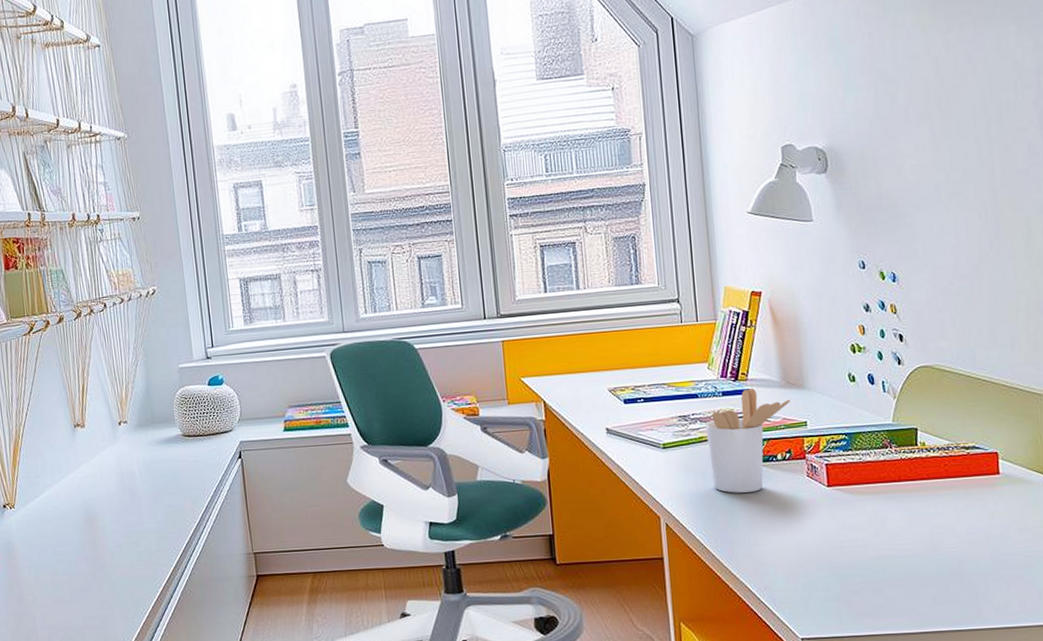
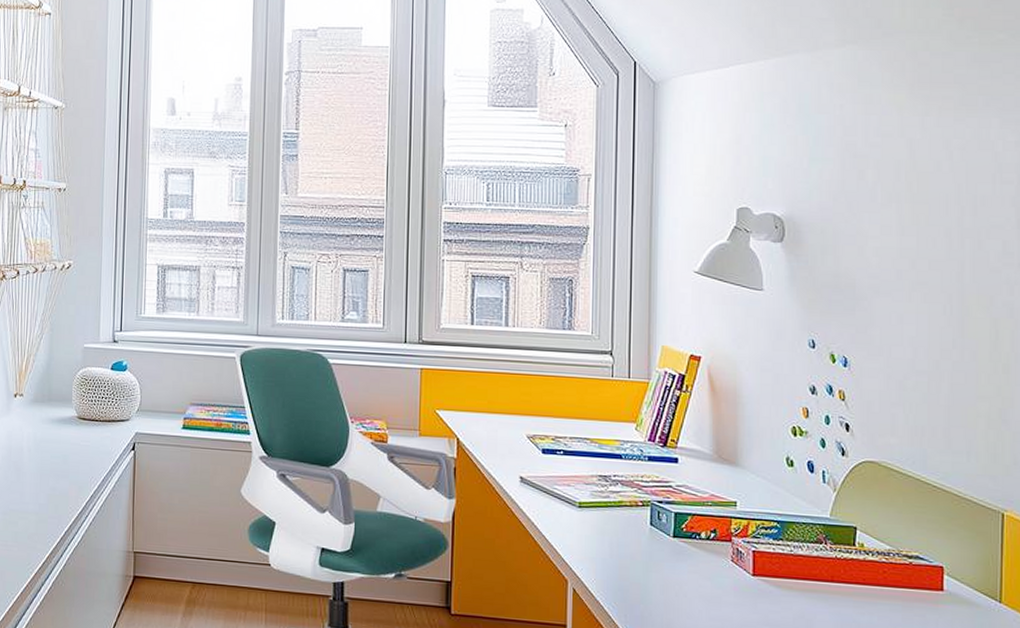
utensil holder: present [705,388,790,493] -> none [626,457,721,569]

